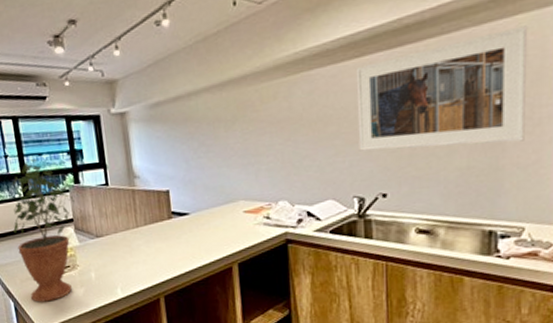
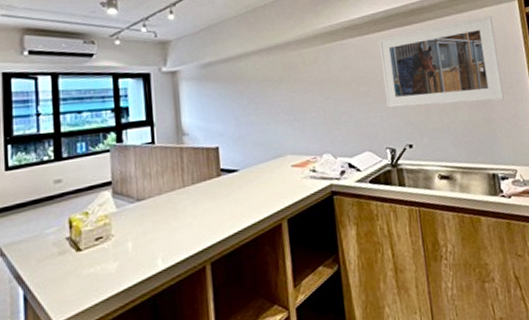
potted plant: present [12,159,75,303] -> none [36,117,115,287]

